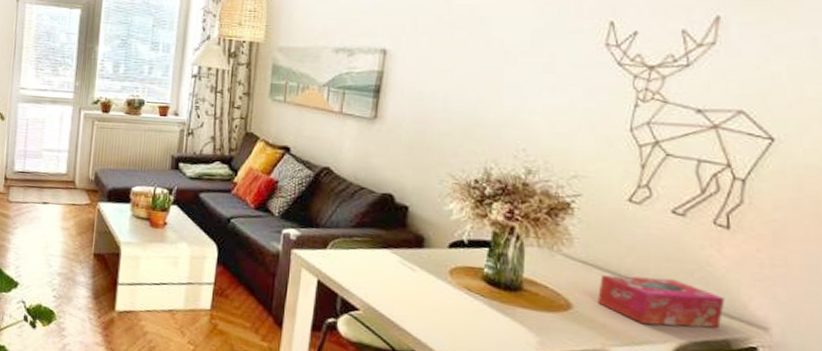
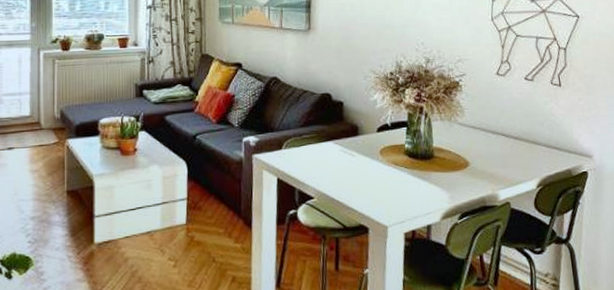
tissue box: present [598,274,725,328] -> none [485,130,565,169]

